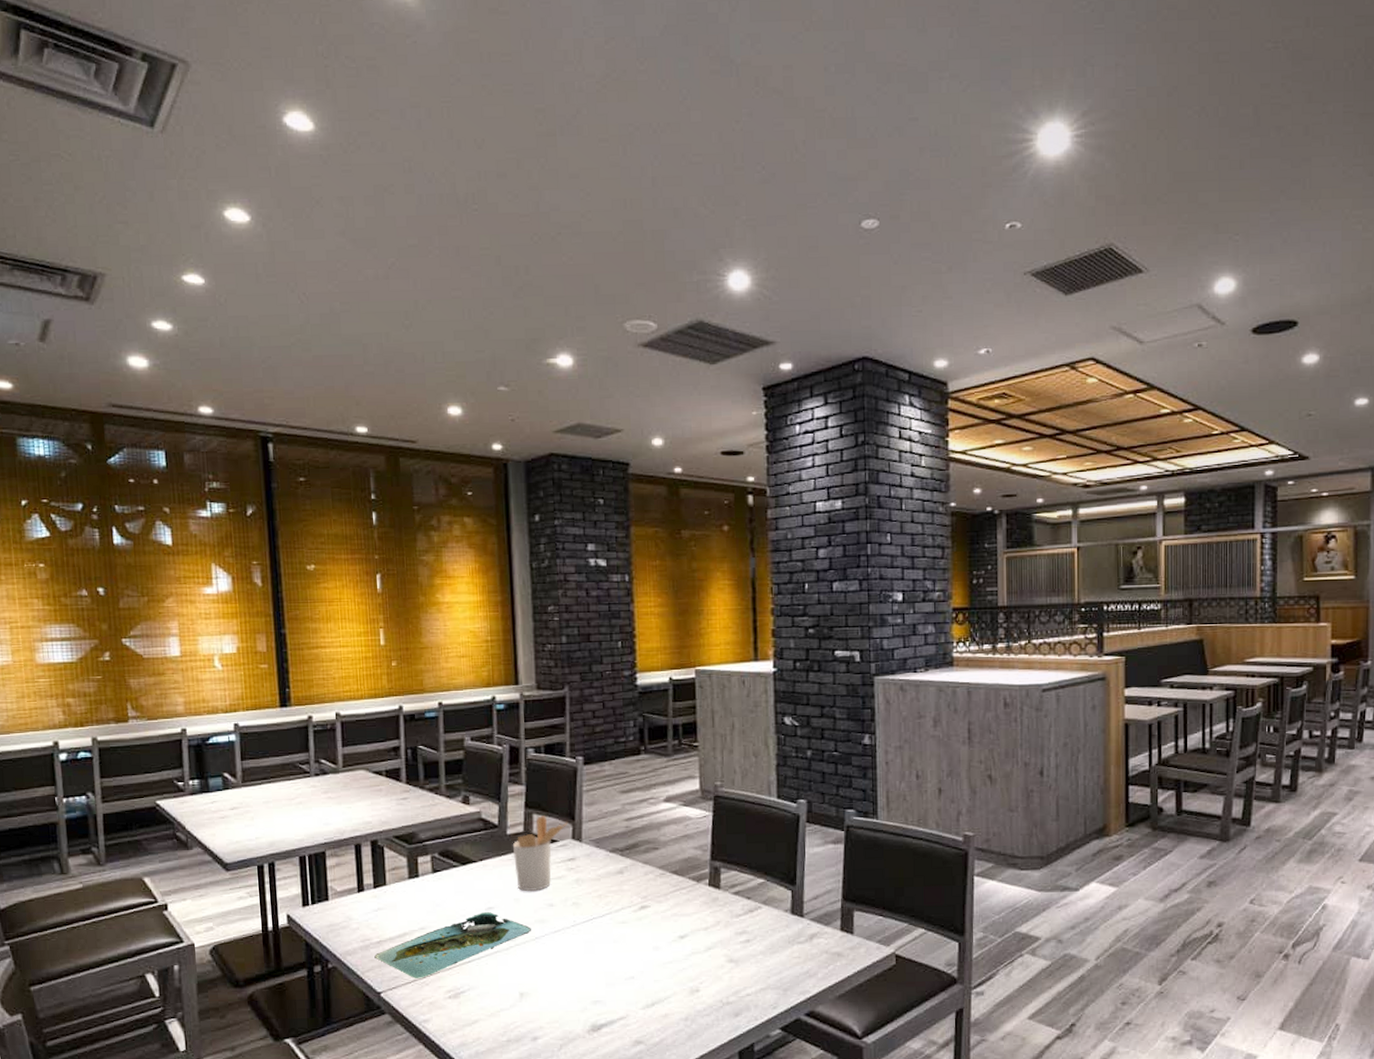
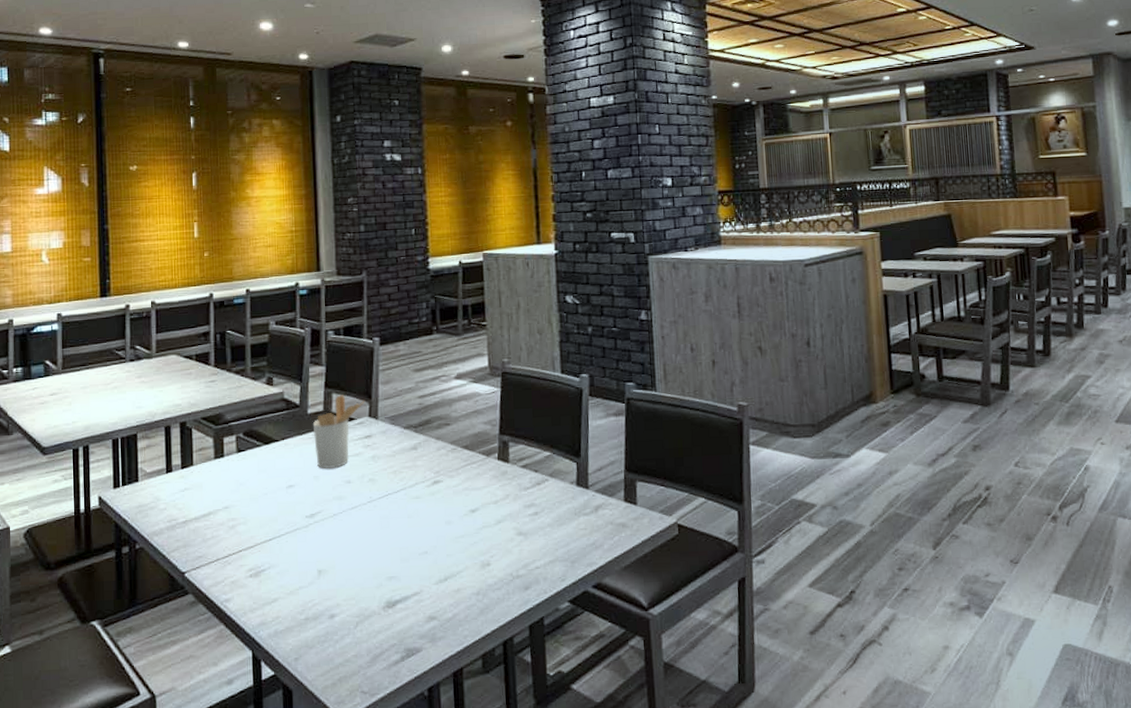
platter: present [374,912,531,979] -> none [180,490,329,558]

